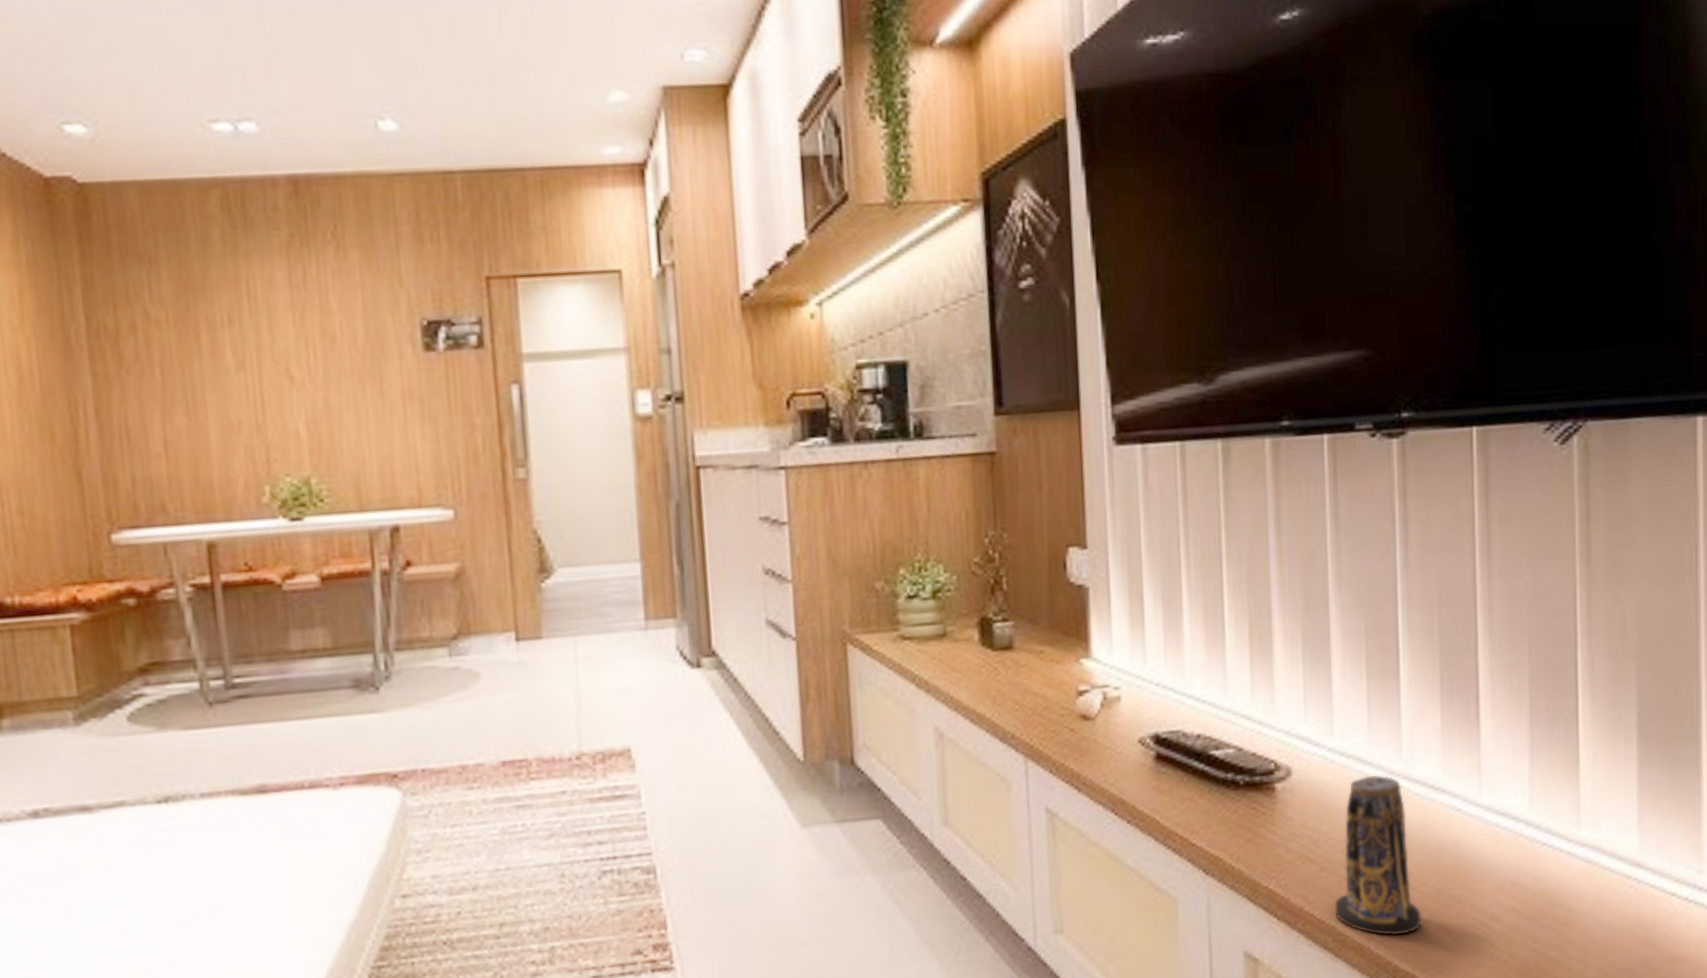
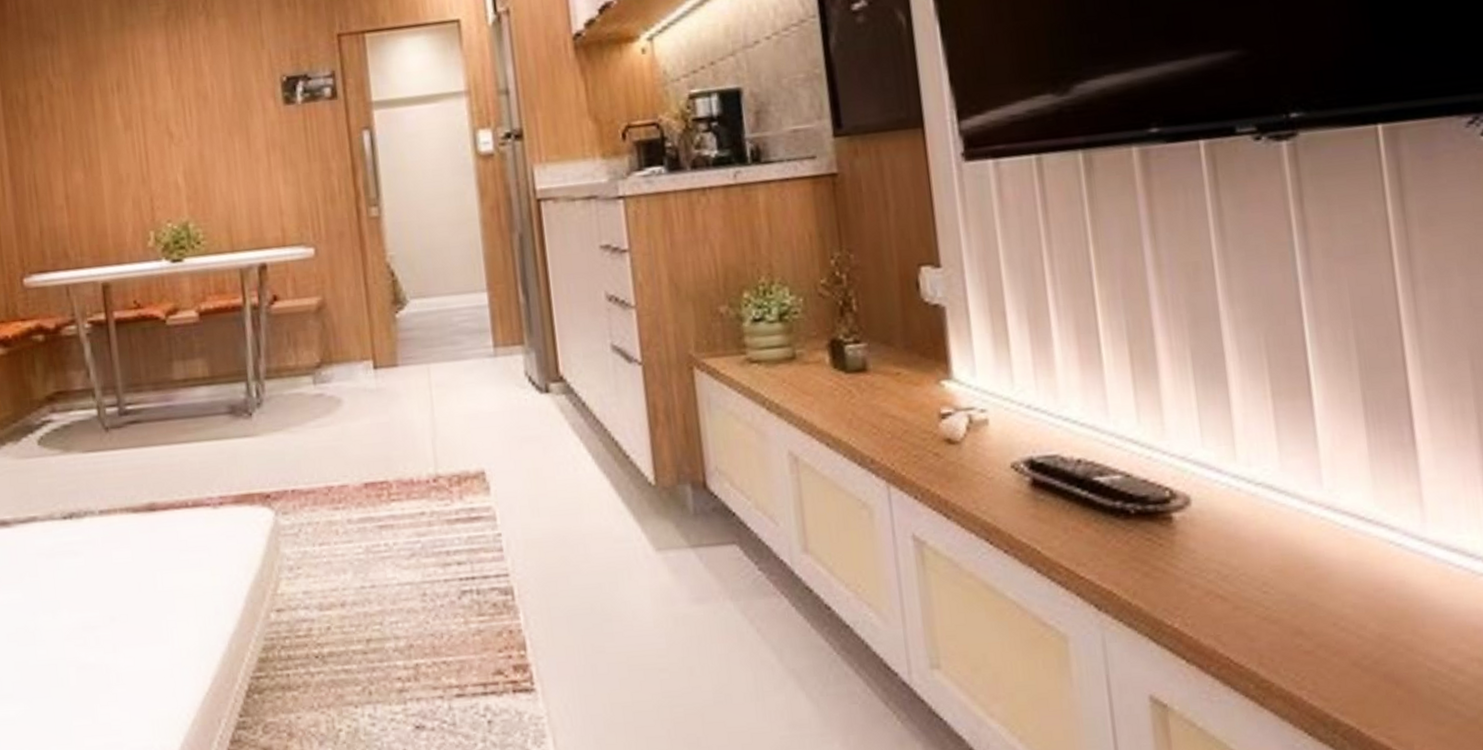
candle: present [1334,774,1422,936] -> none [1253,504,1364,685]

